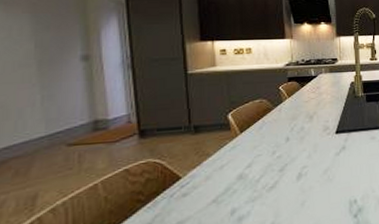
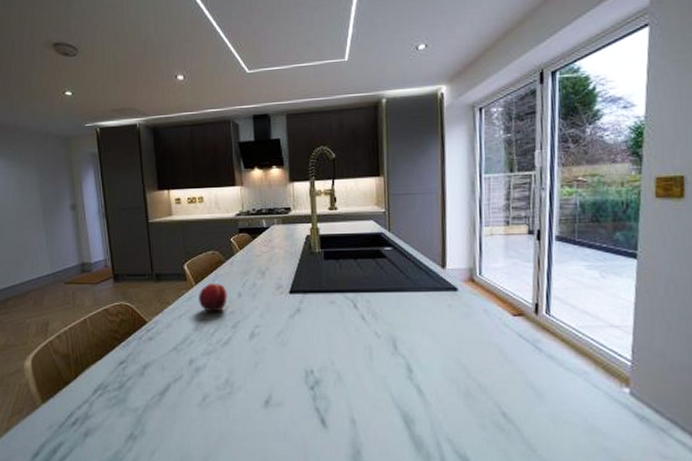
fruit: none [244,130,275,159] -> present [199,283,227,312]

